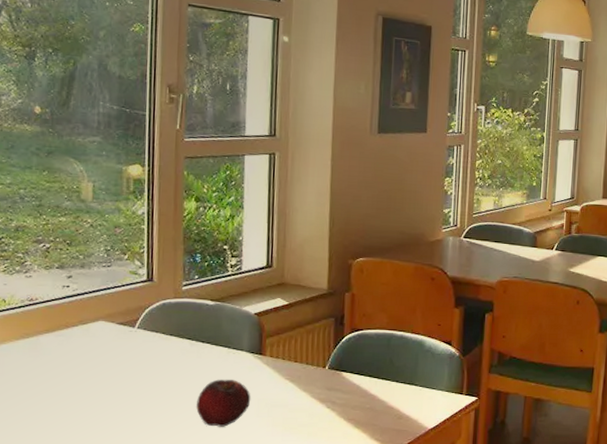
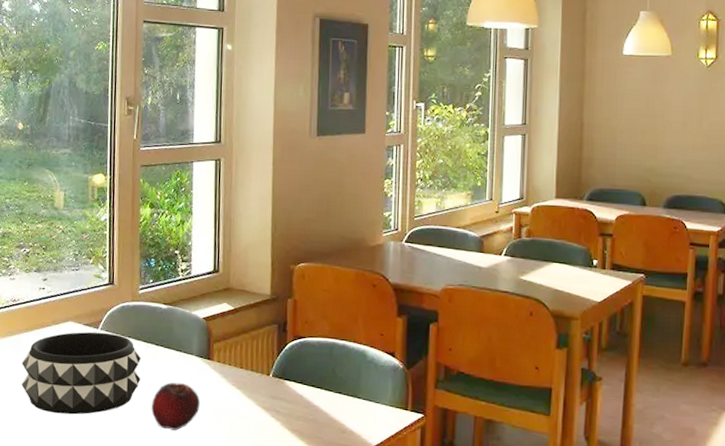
decorative bowl: none [41,331,184,418] -> present [21,331,141,415]

